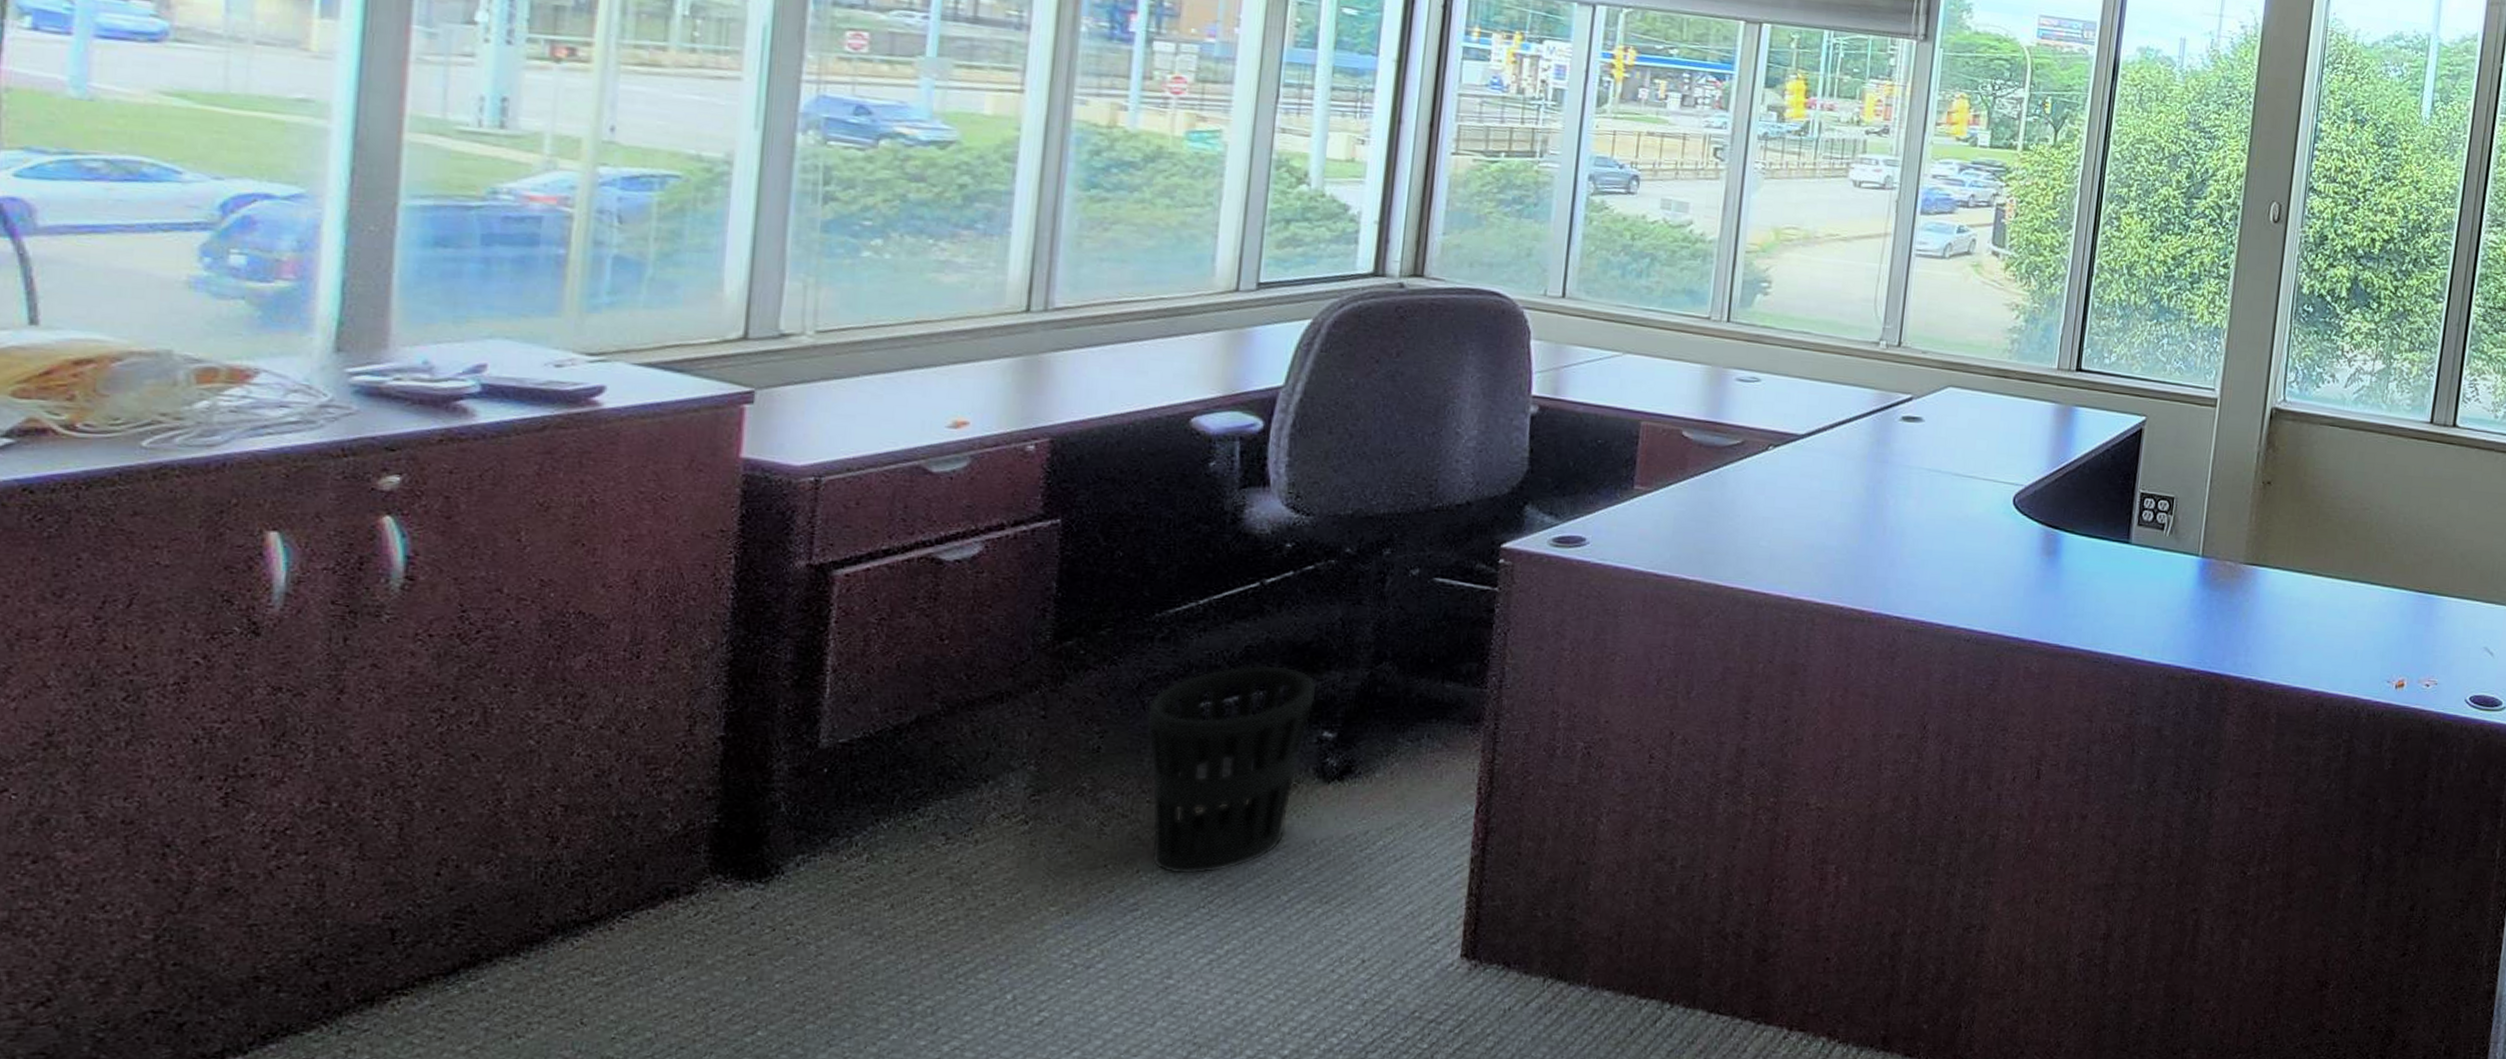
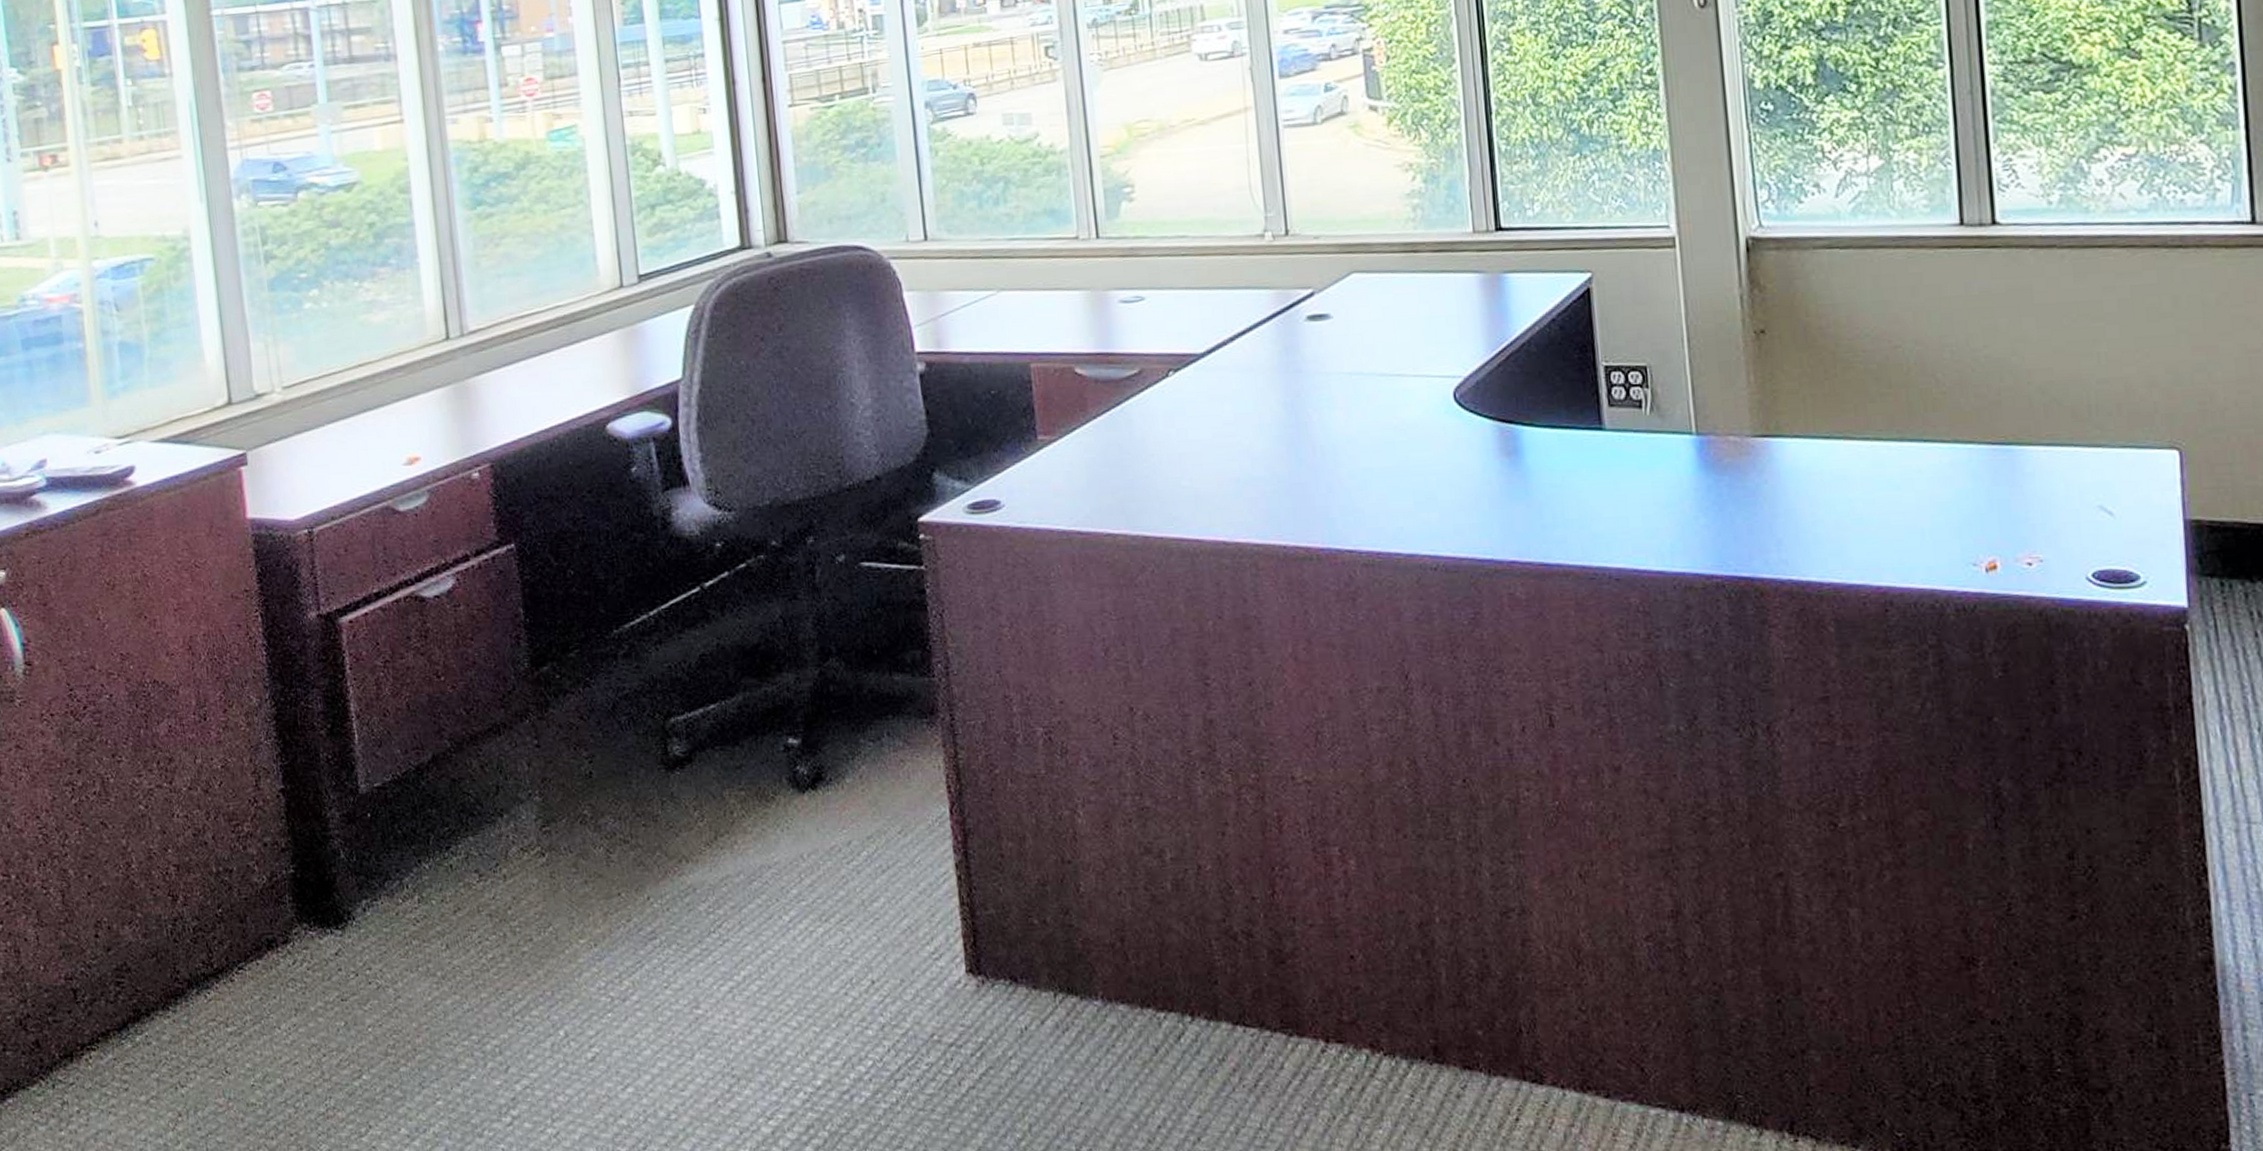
wastebasket: present [1146,665,1317,875] -> none [624,672,775,898]

